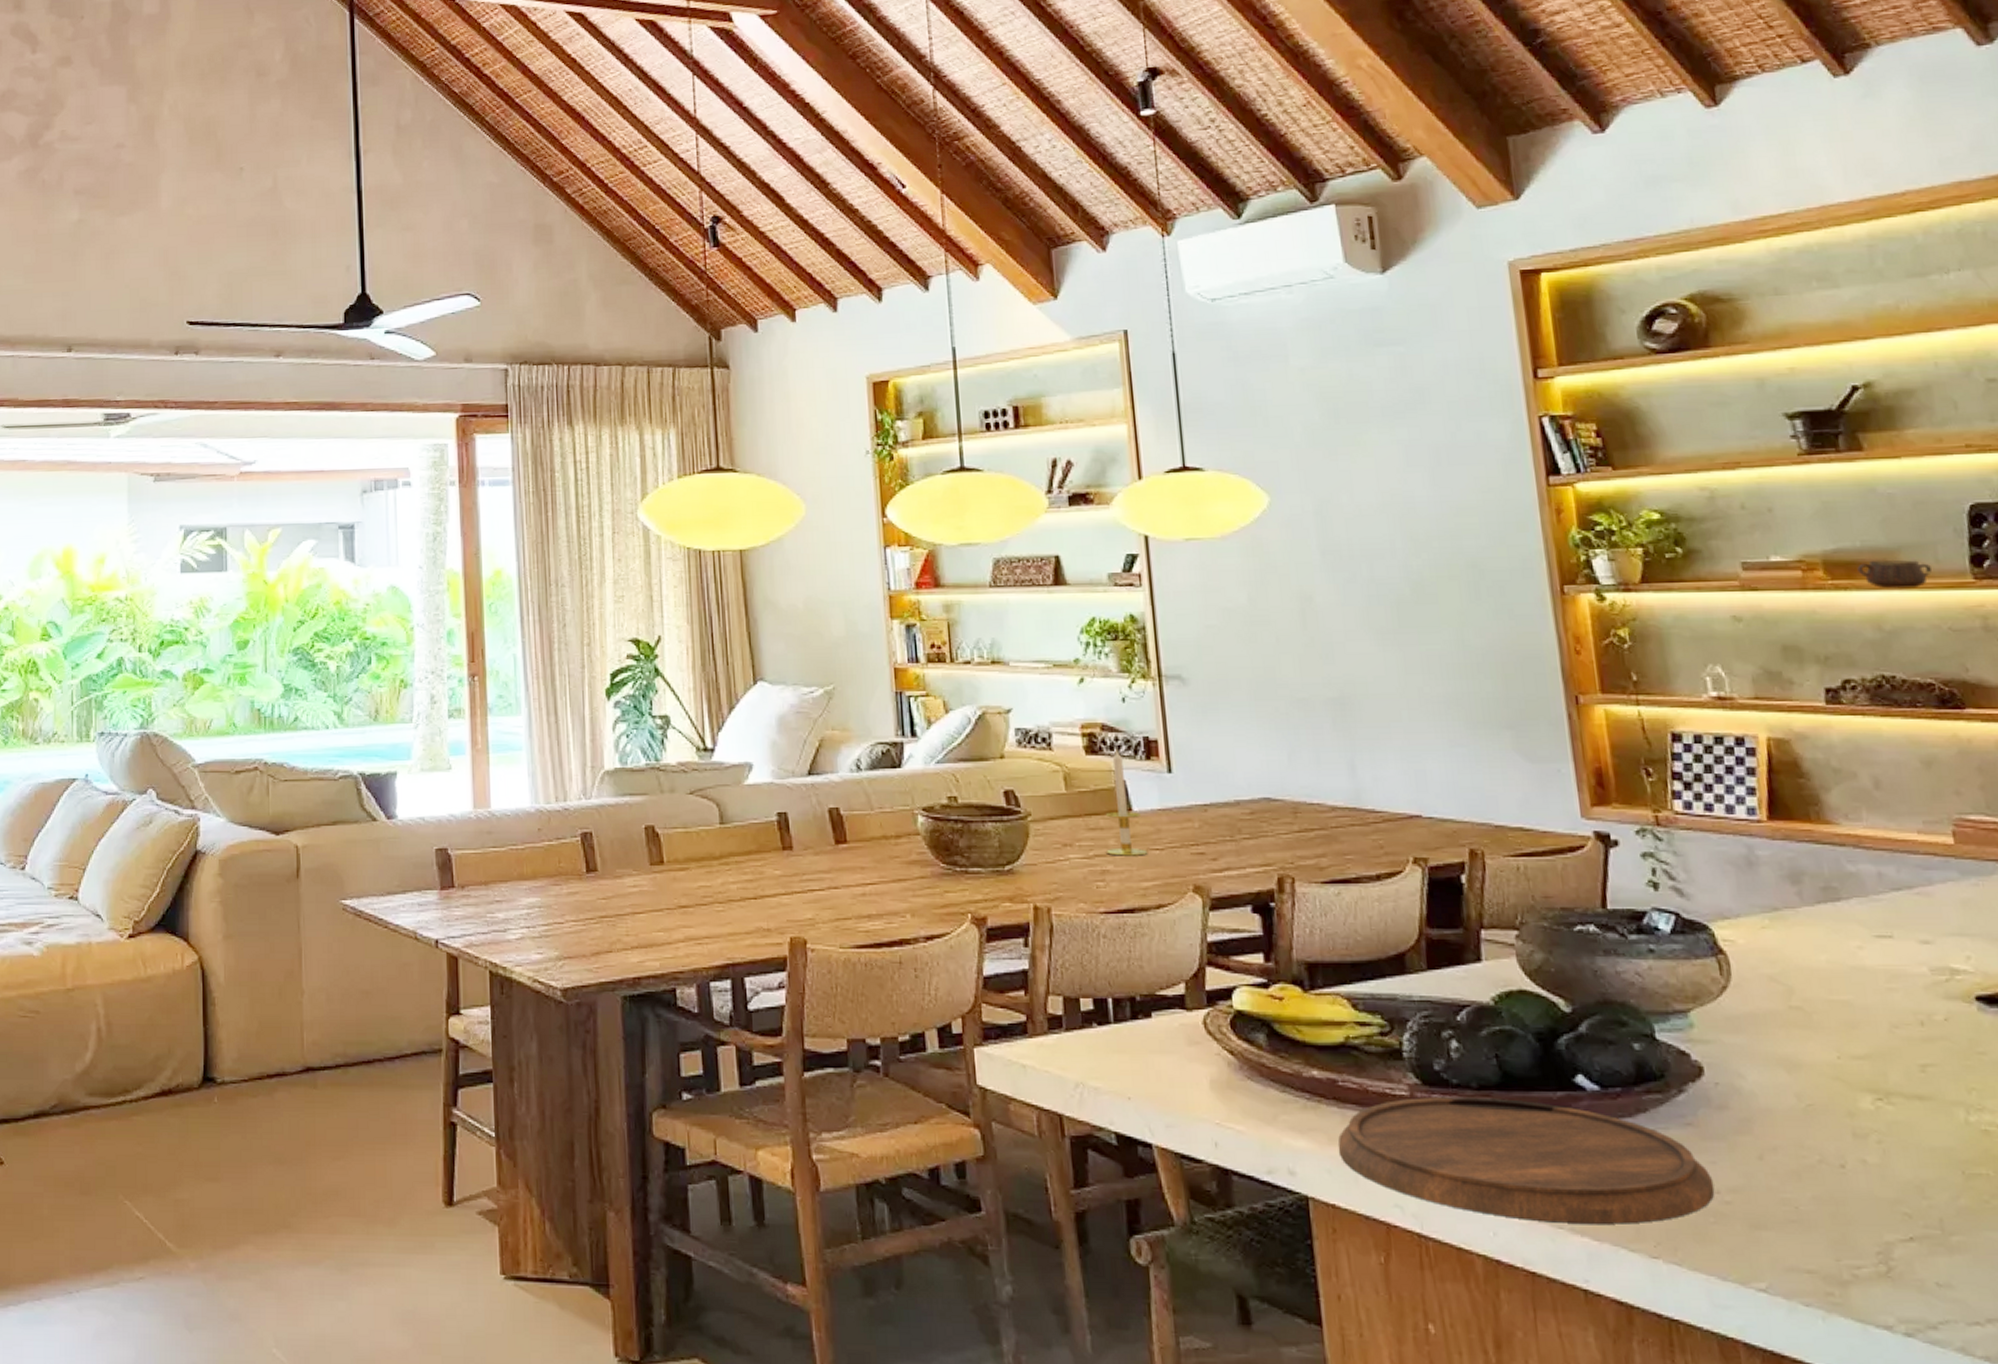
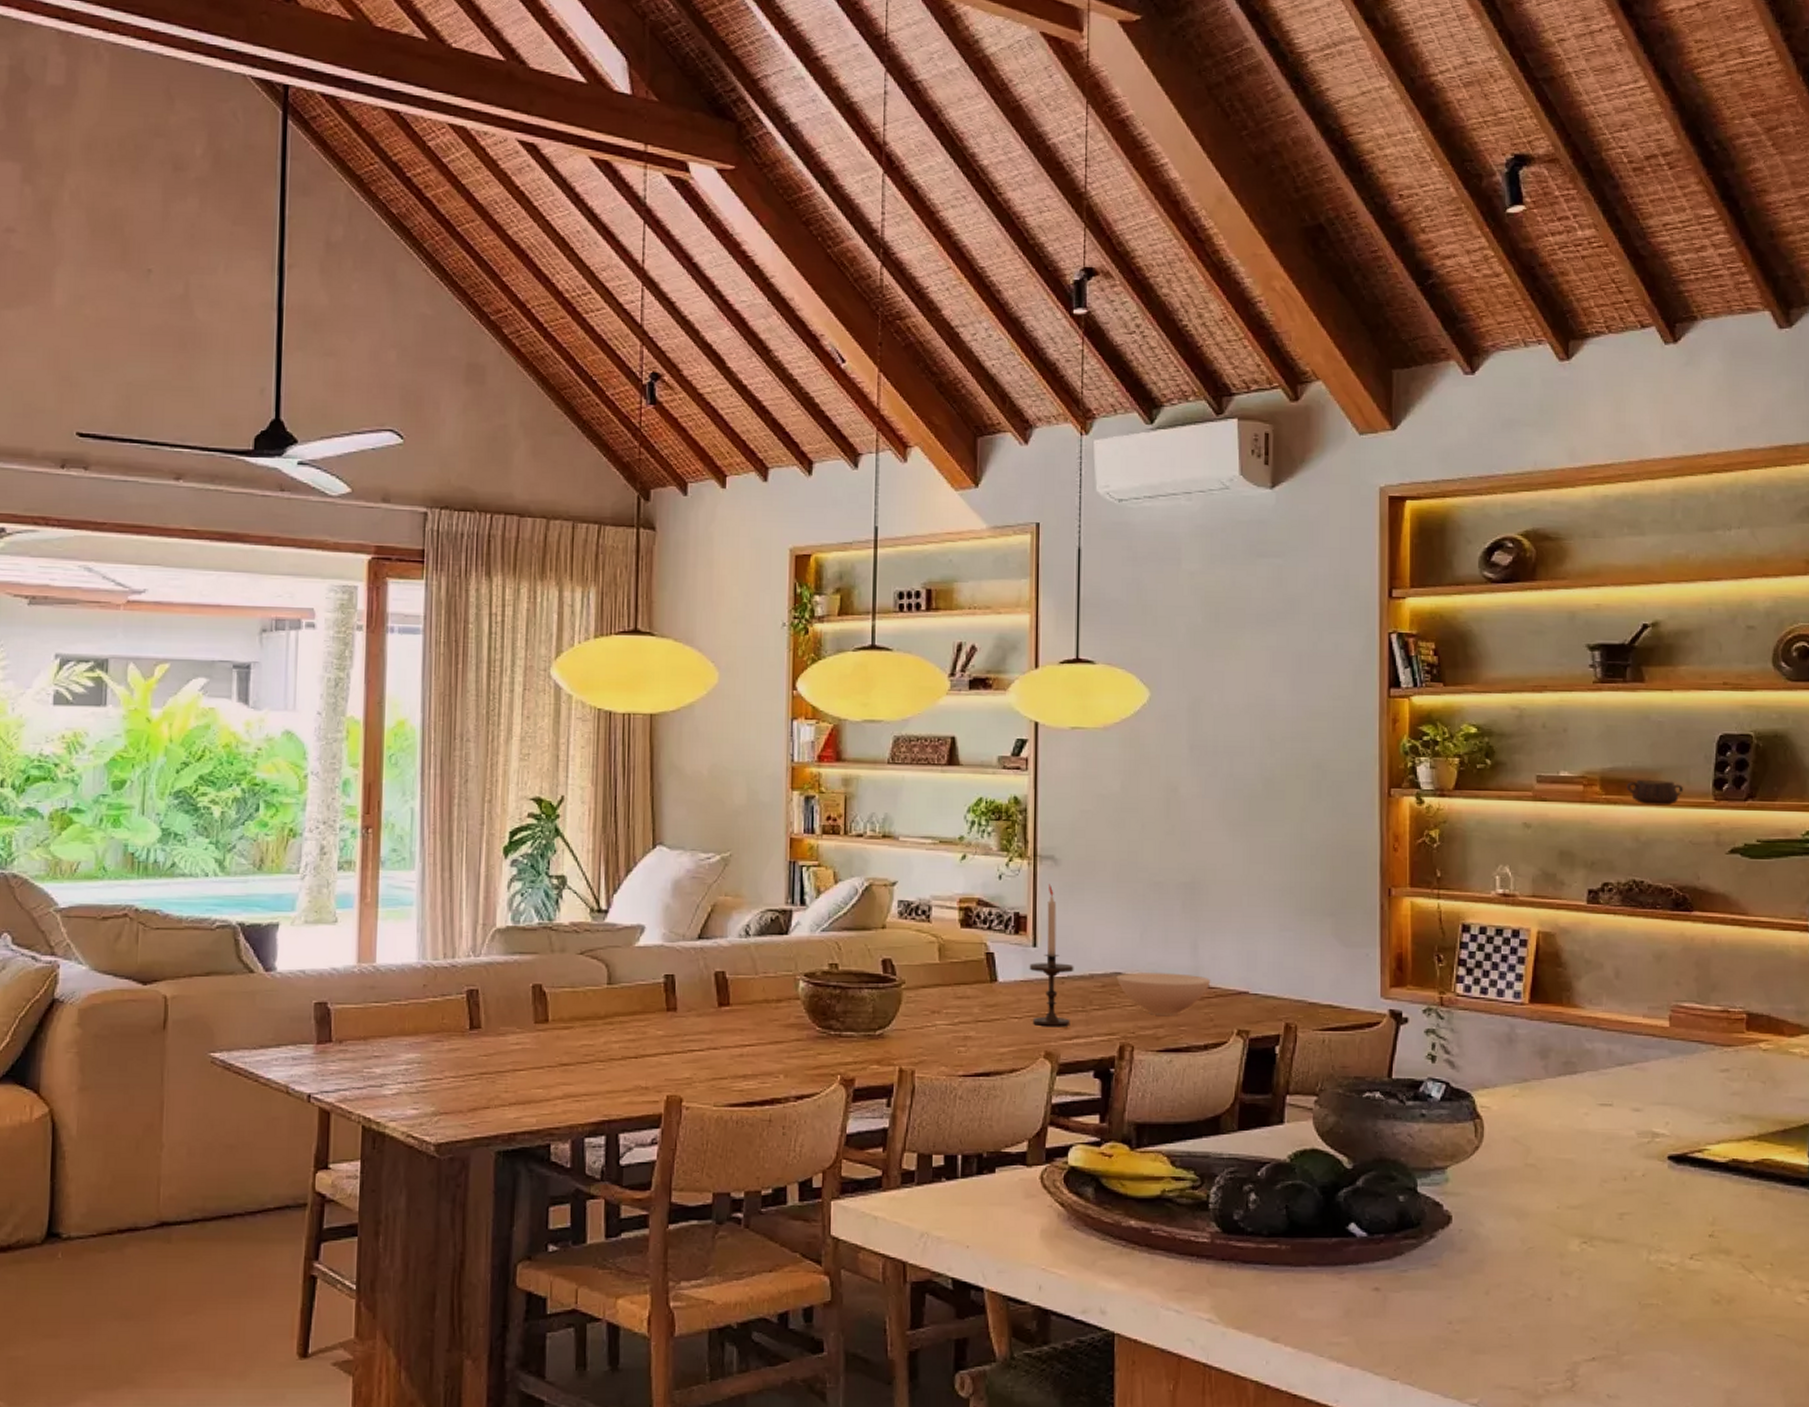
candle: present [1106,748,1148,856] -> none [970,922,1008,1024]
candlestick: none [1165,705,1219,859] -> present [1029,884,1074,1027]
bowl: none [1266,797,1376,843] -> present [1116,972,1211,1015]
cutting board: present [1337,1096,1715,1224] -> none [1145,1243,1448,1352]

